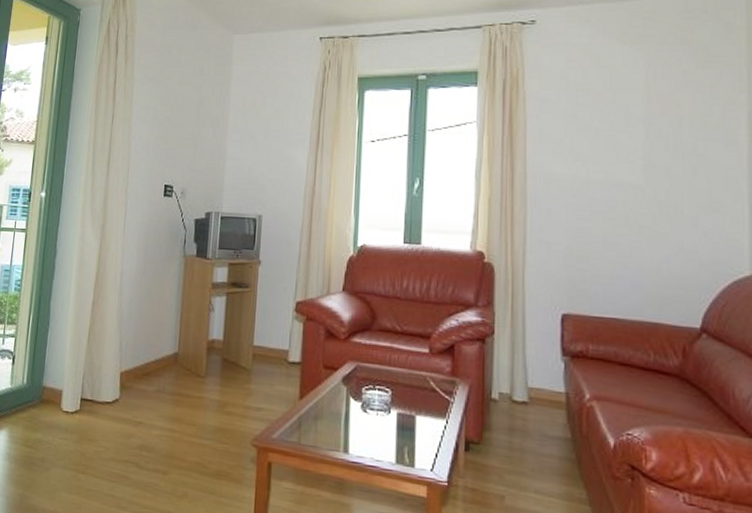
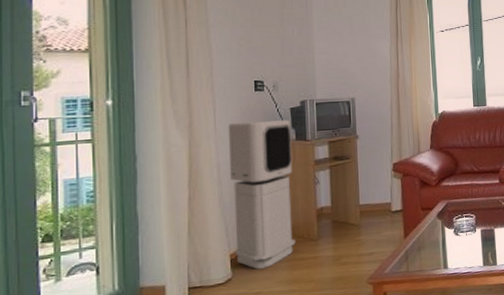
air purifier: none [123,229,193,397] -> present [228,120,296,269]

